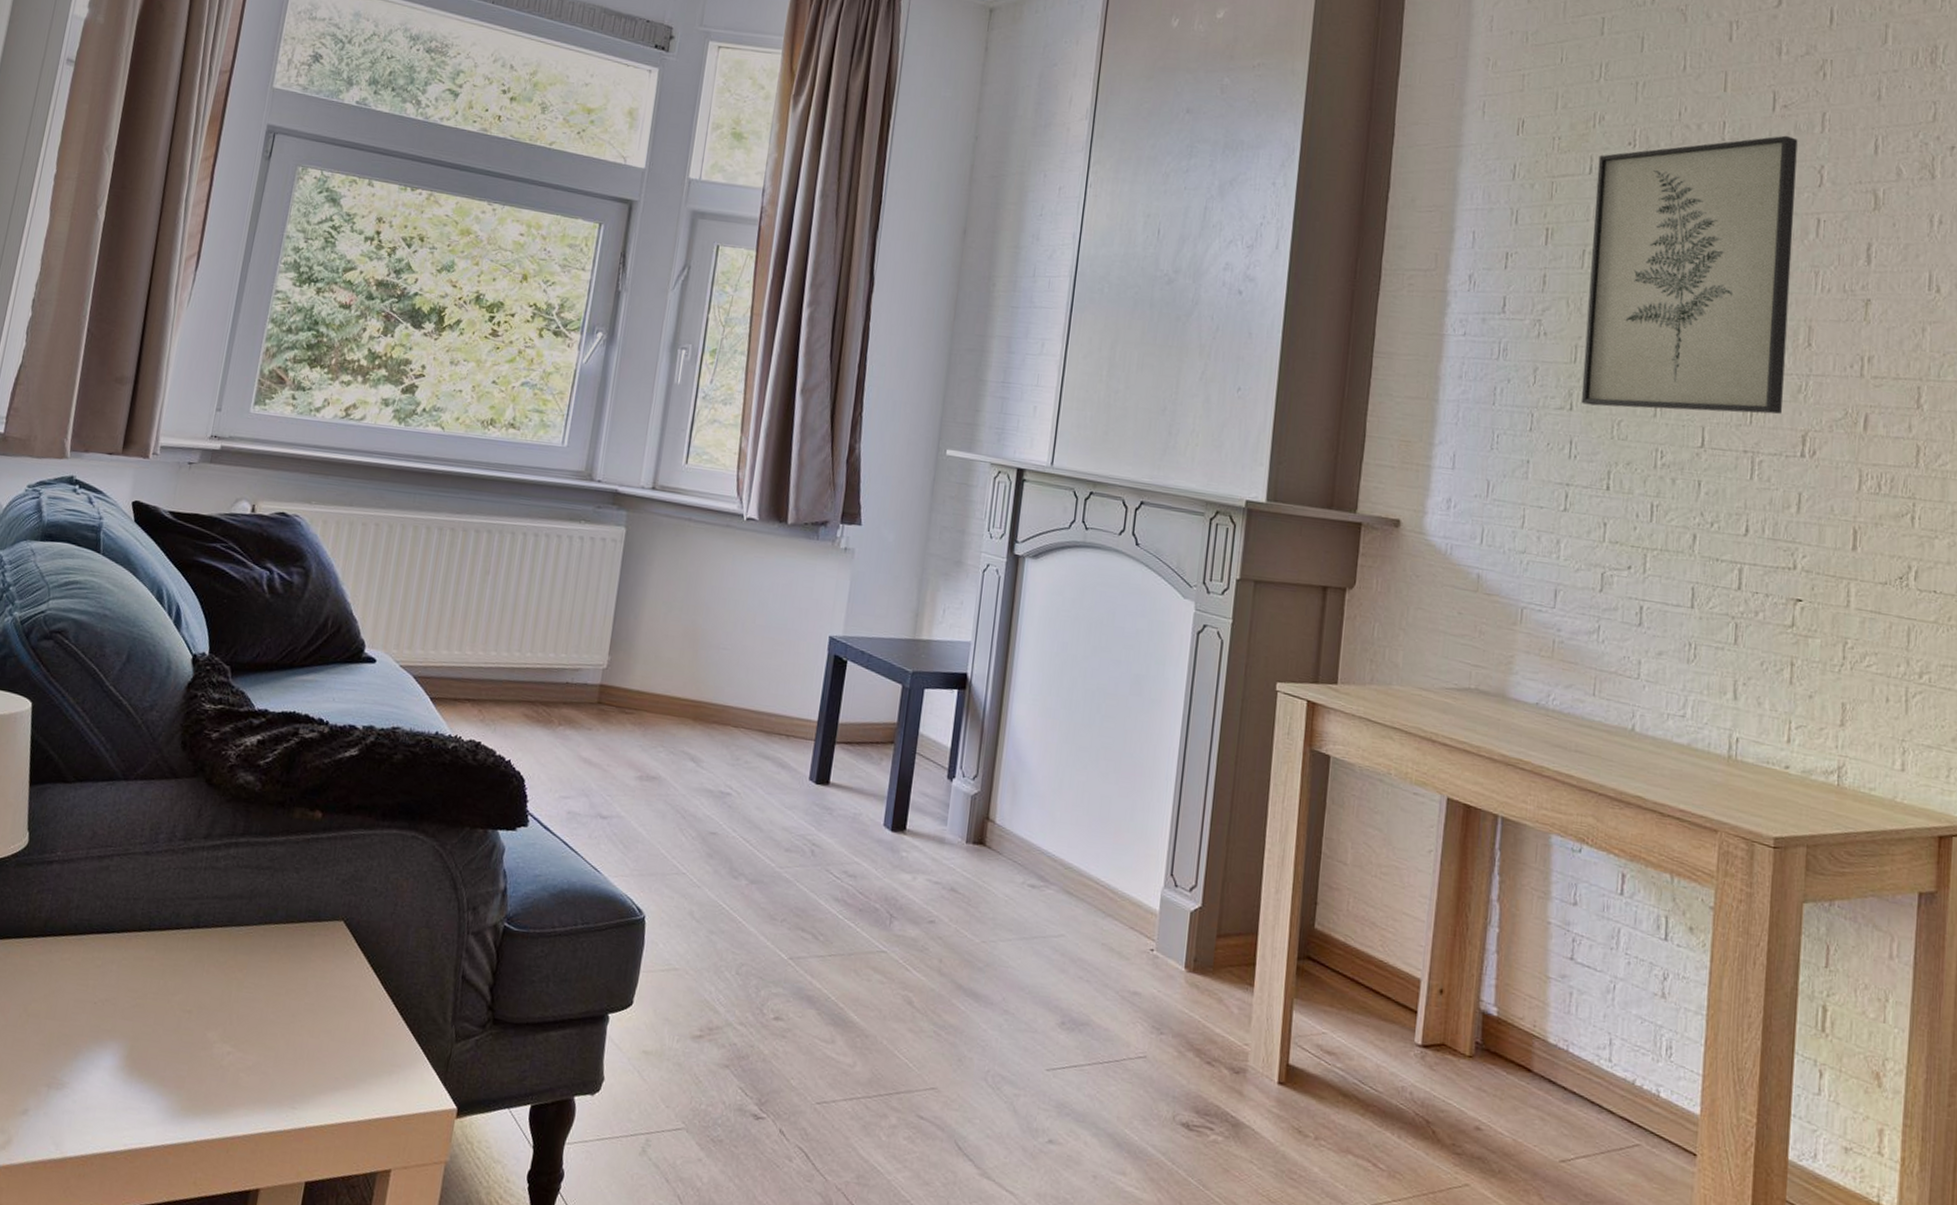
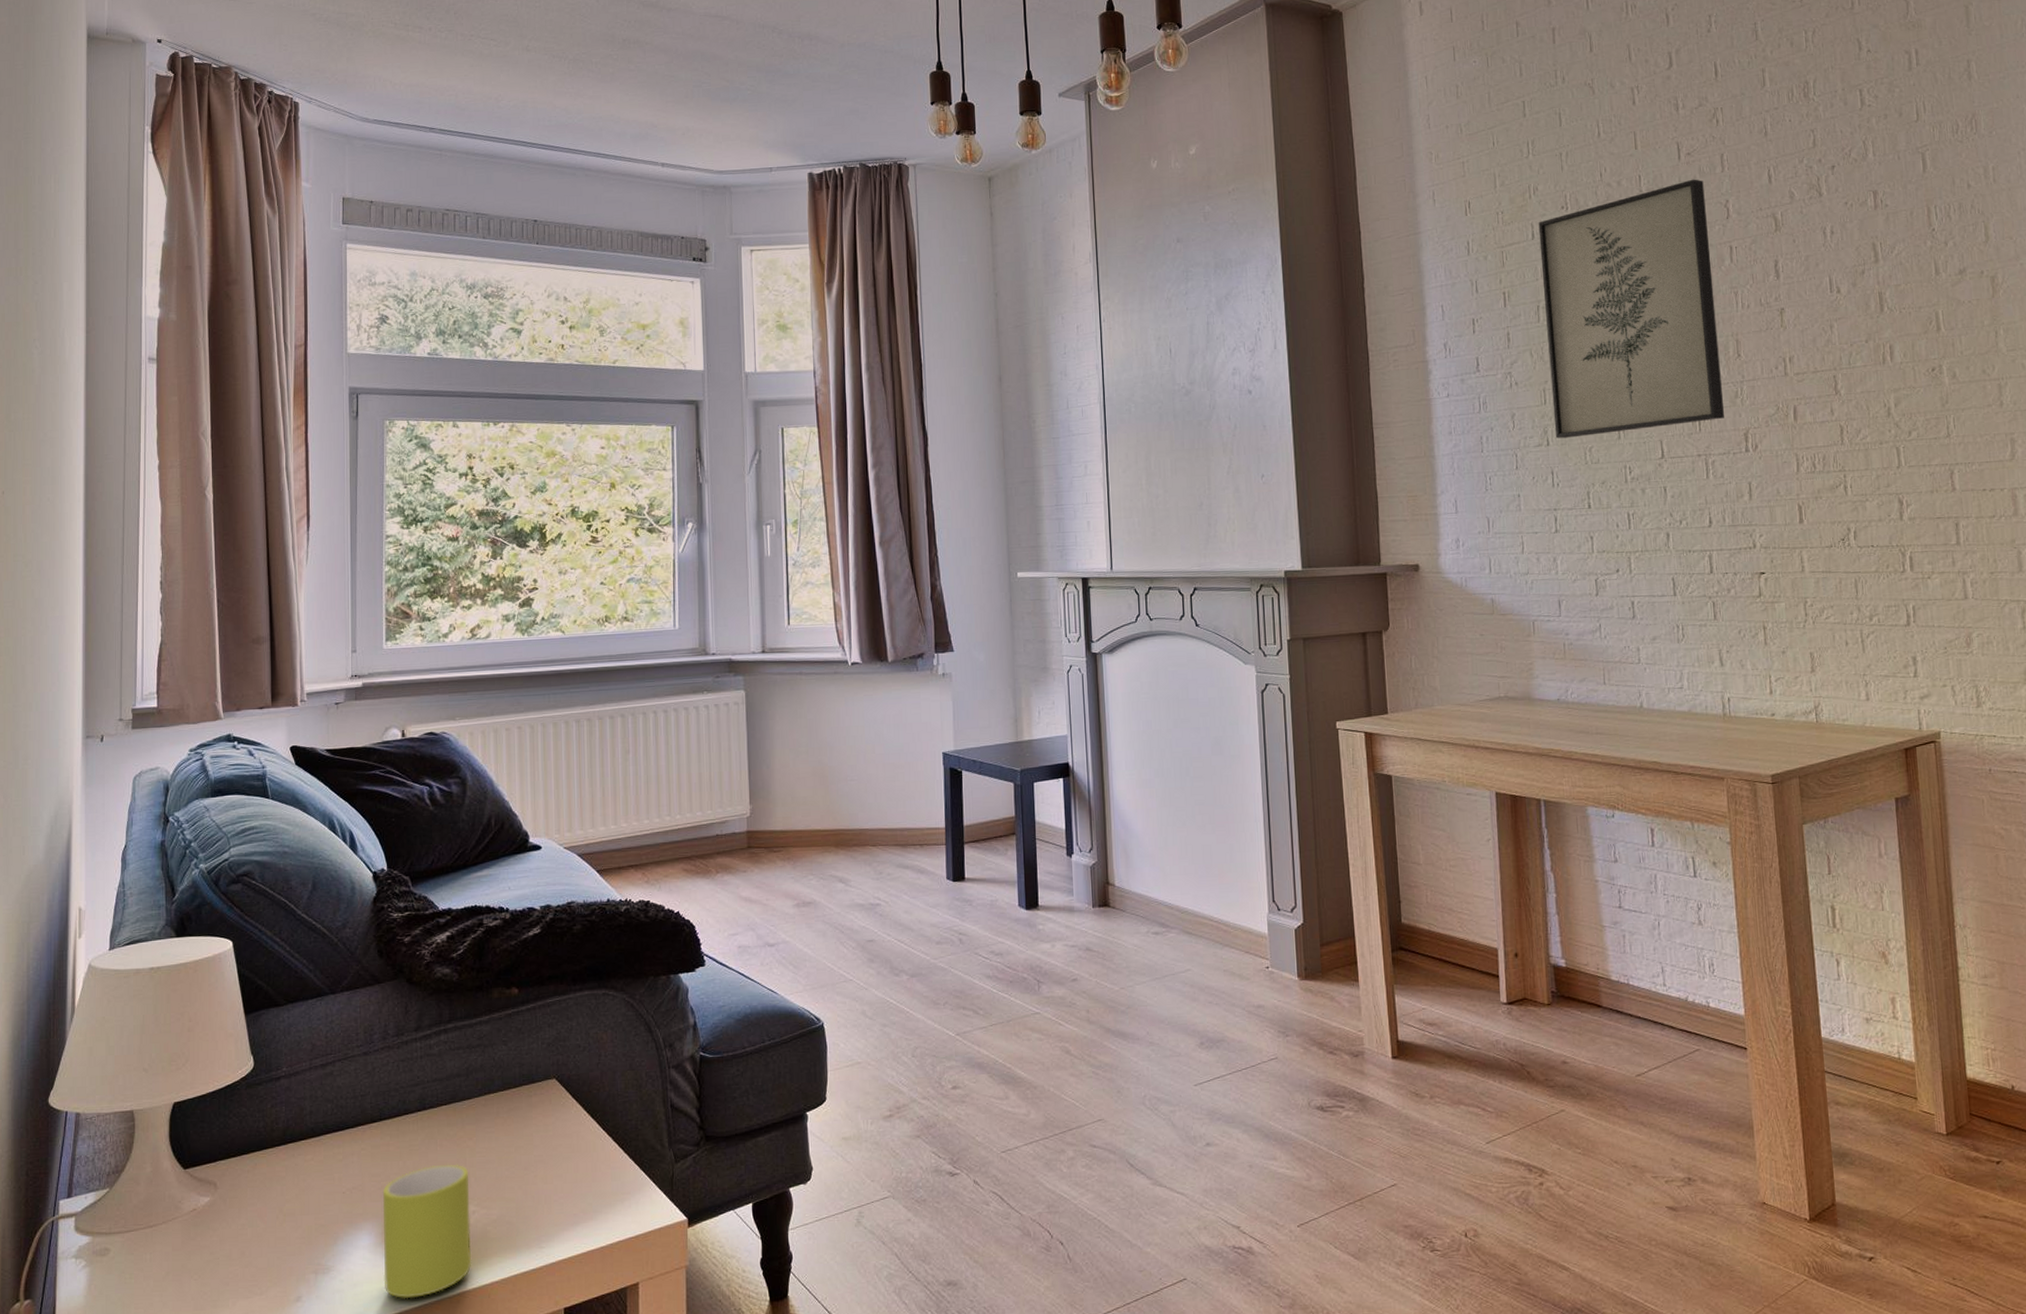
mug: none [118,991,232,1137] -> present [382,1164,472,1299]

